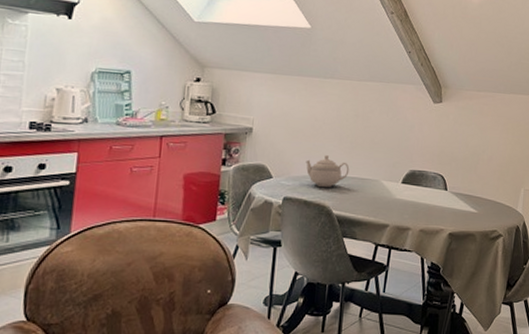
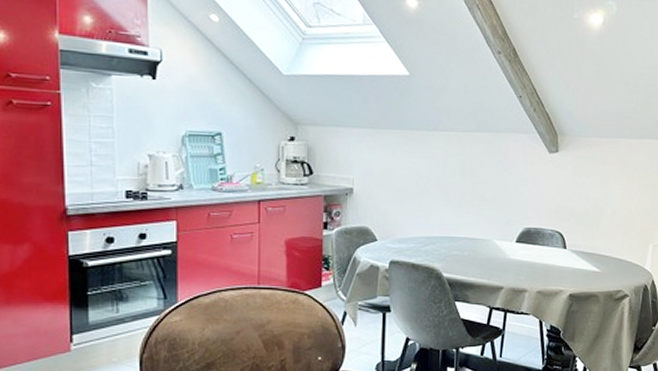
teapot: present [306,155,350,187] -> none [411,215,459,249]

